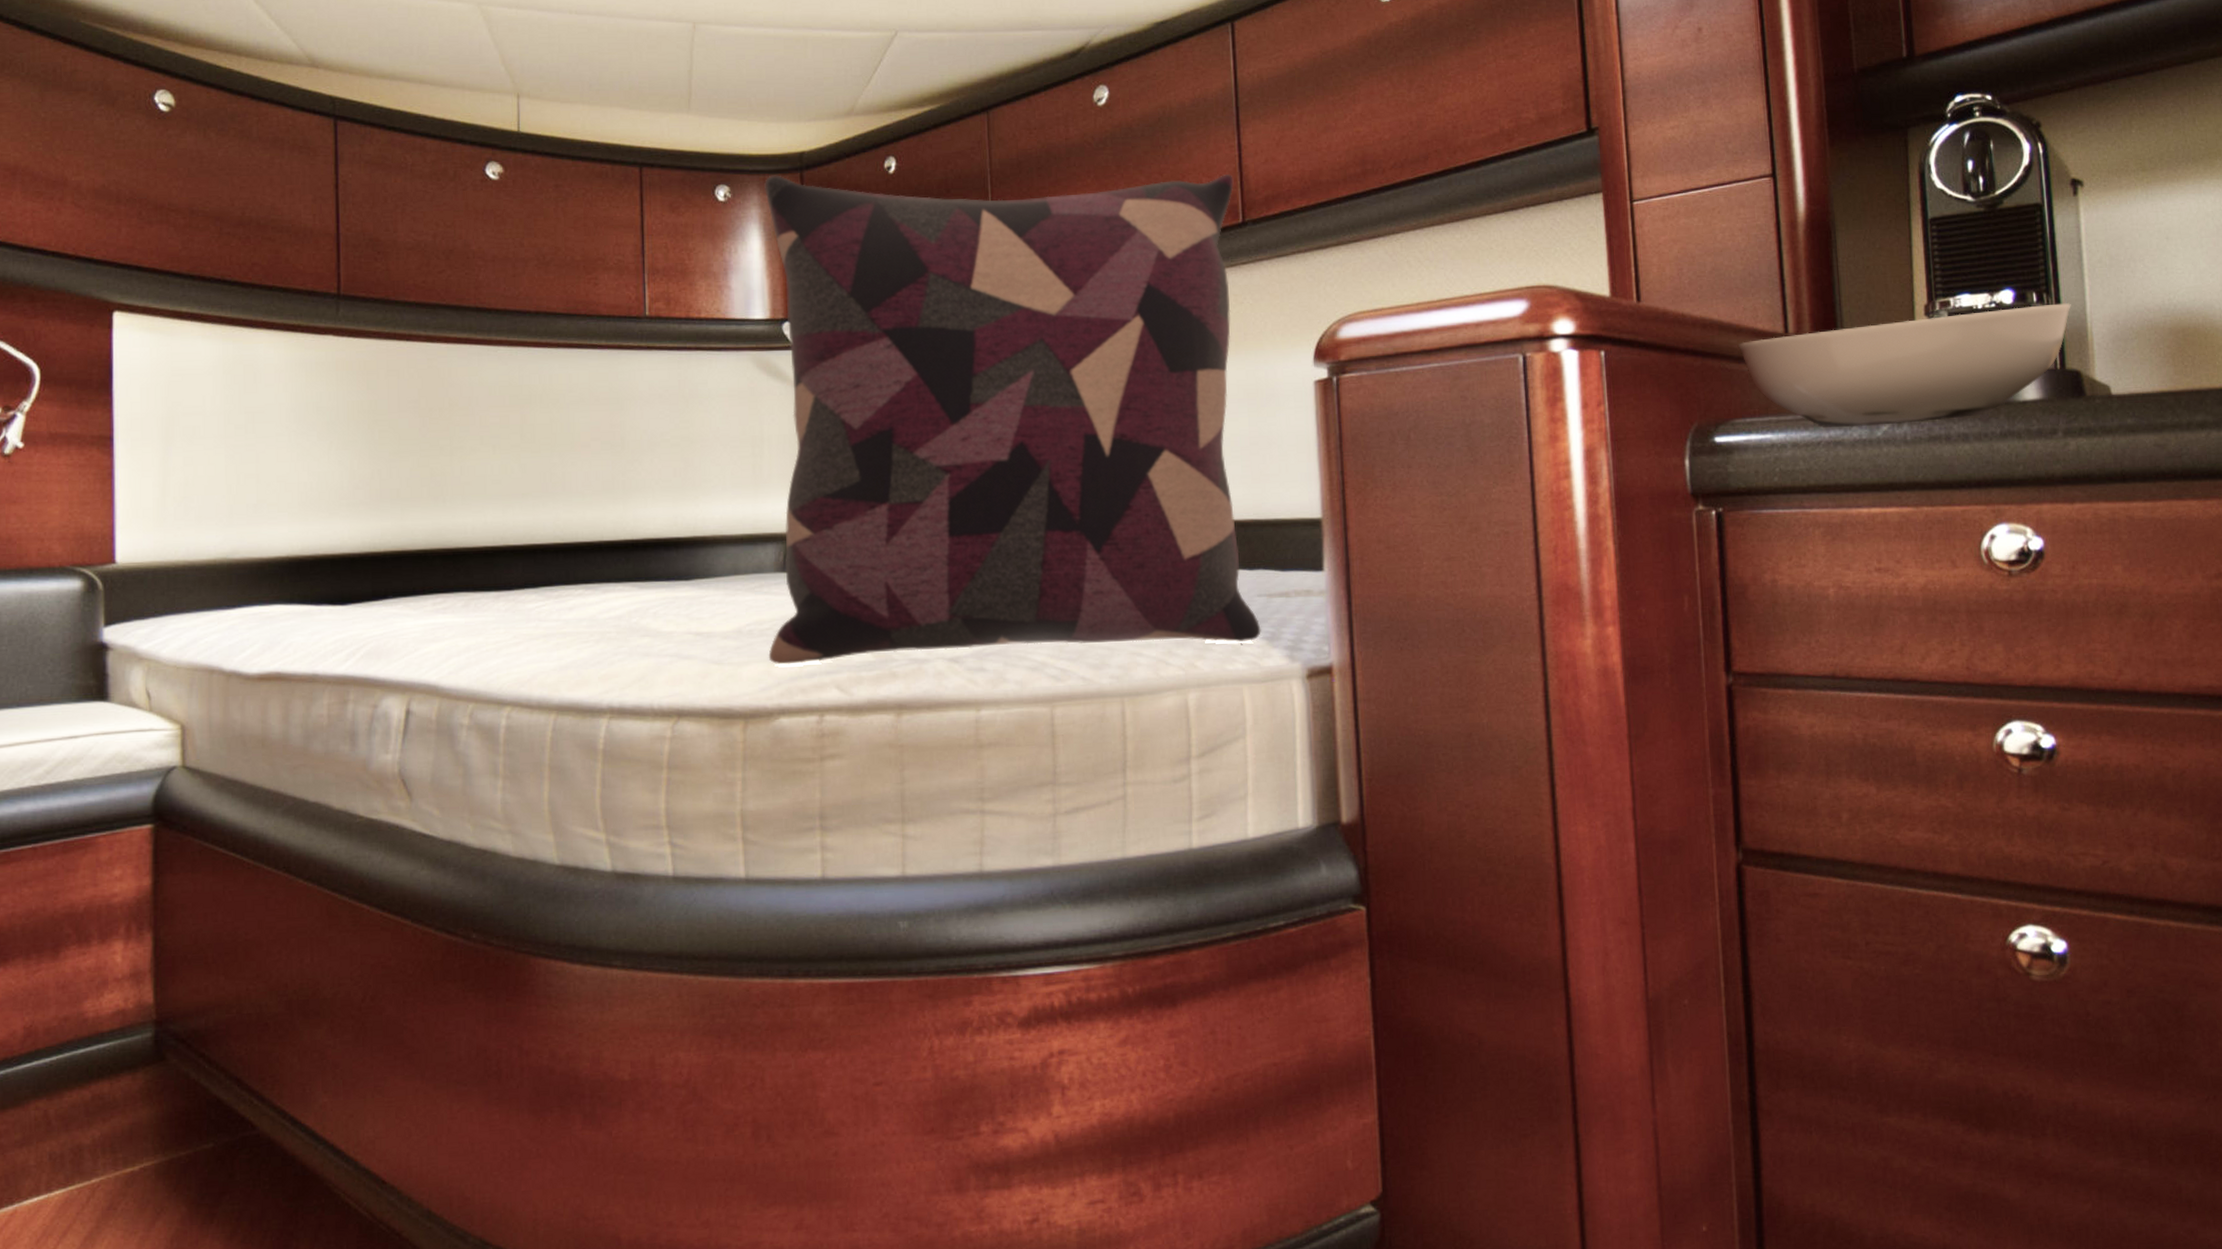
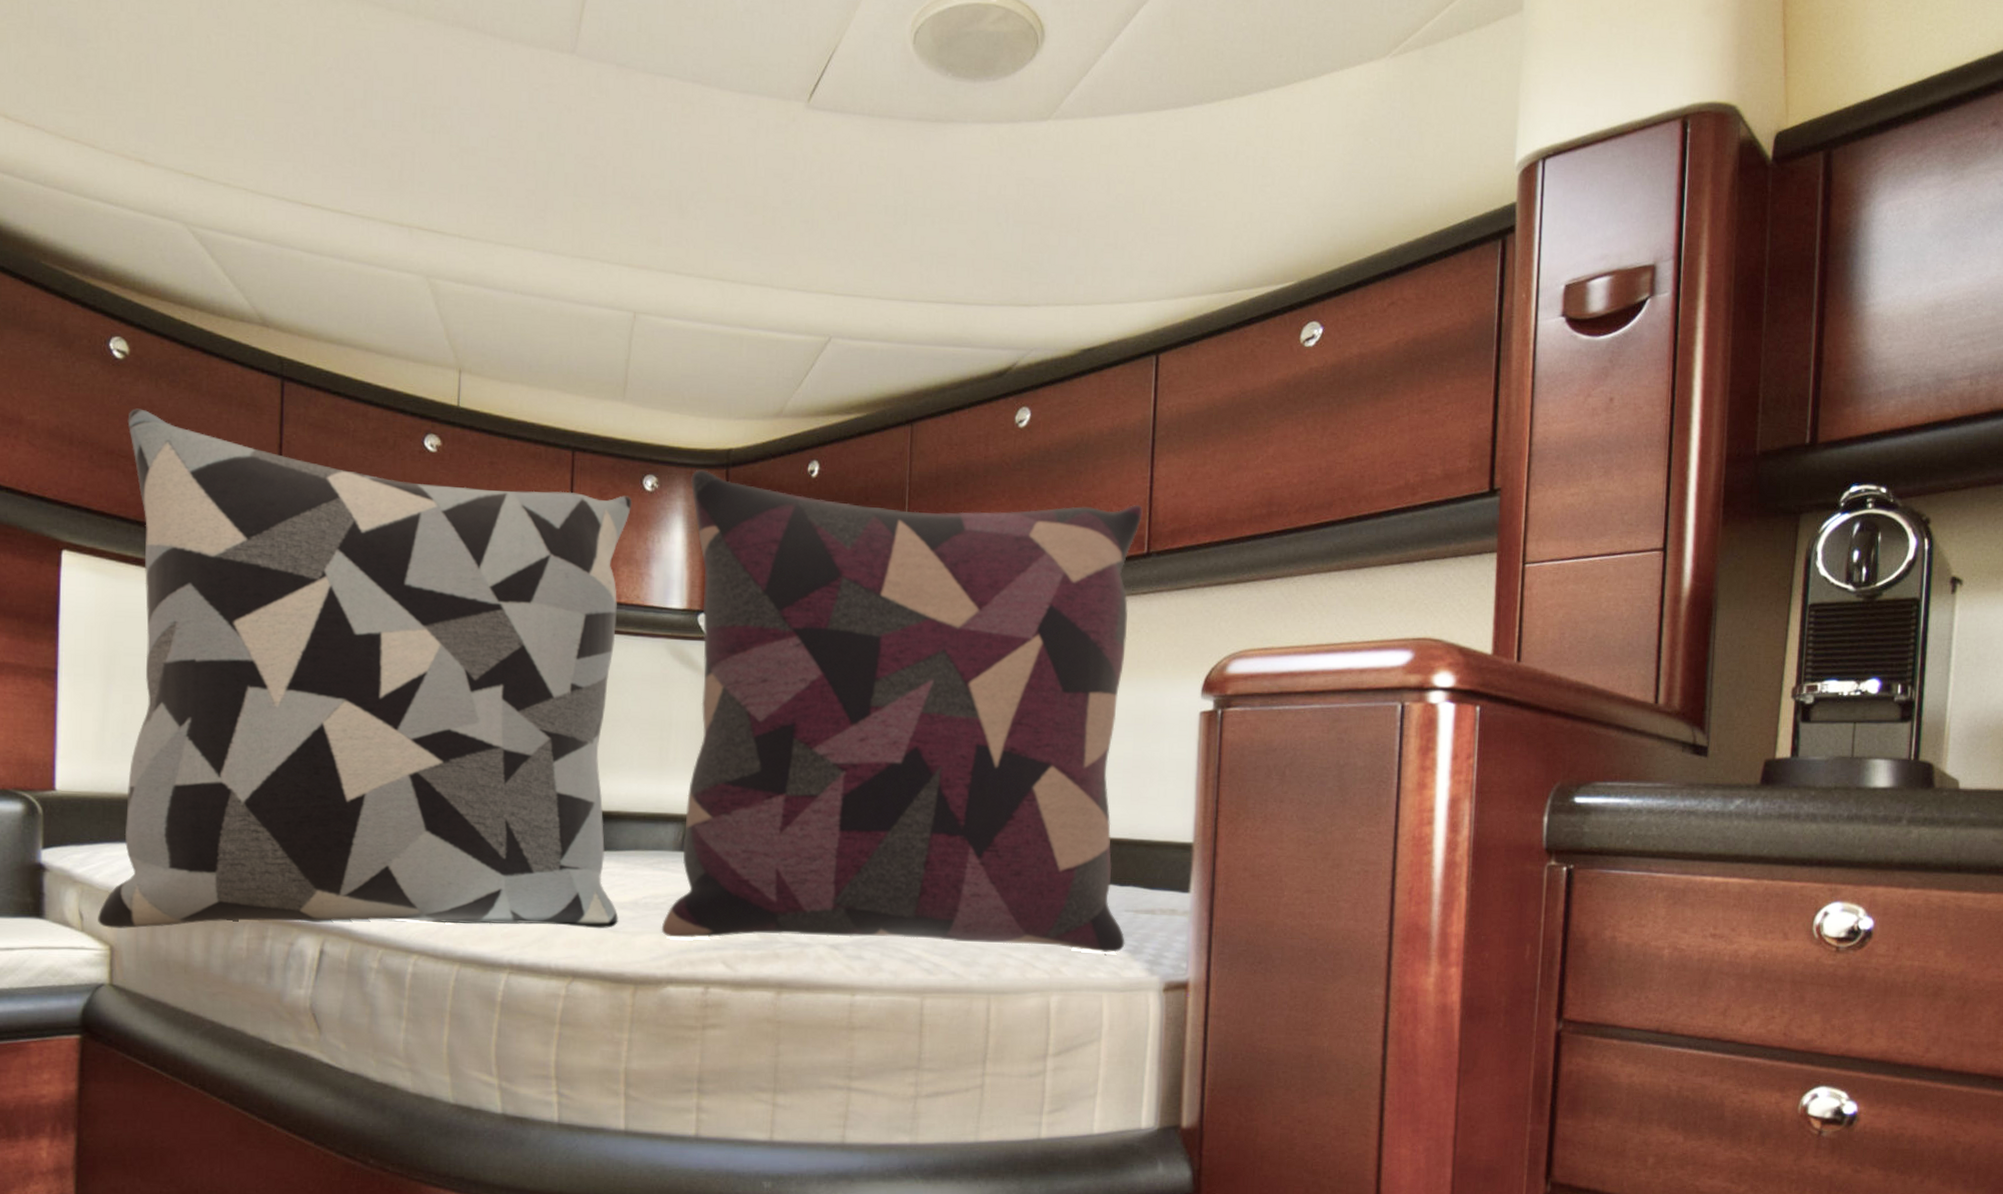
pillow: none [167,160,722,706] -> present [98,408,632,929]
bowl: present [1738,302,2071,428] -> none [1609,696,1933,800]

